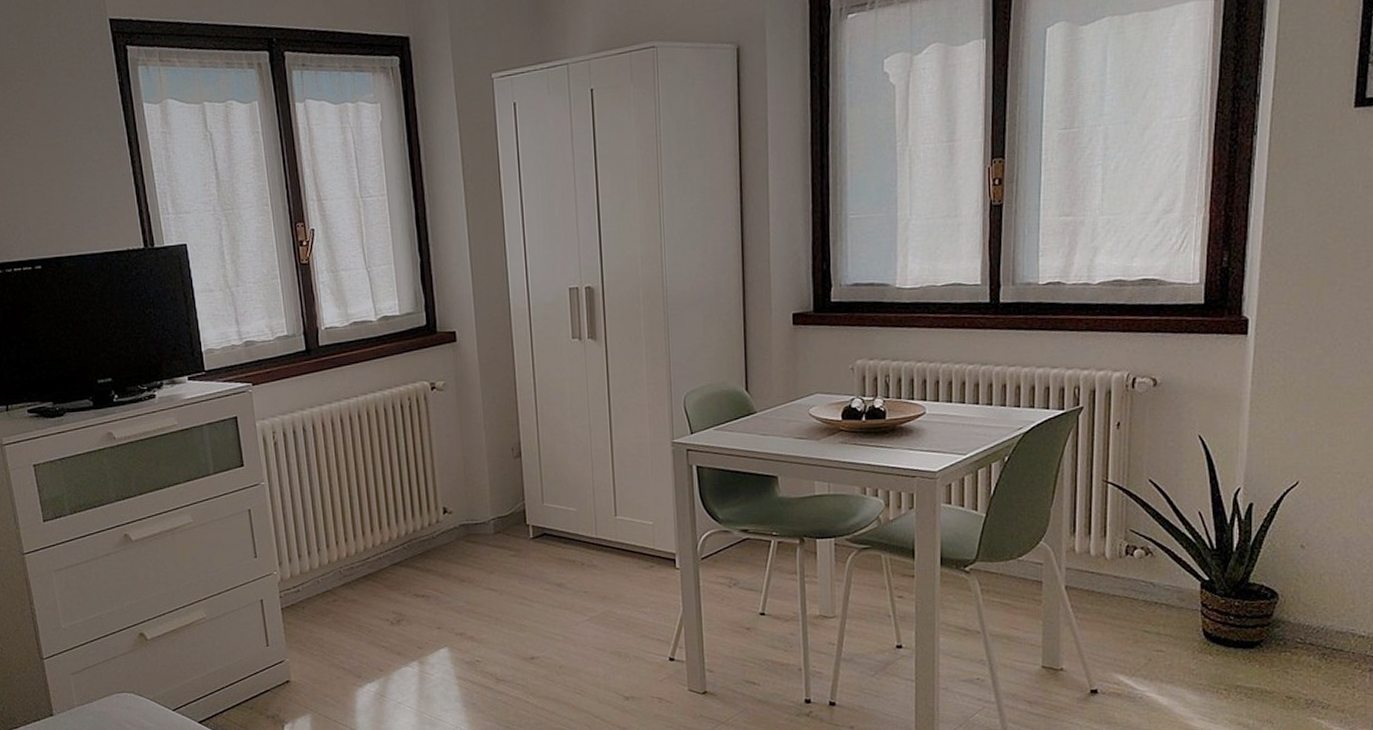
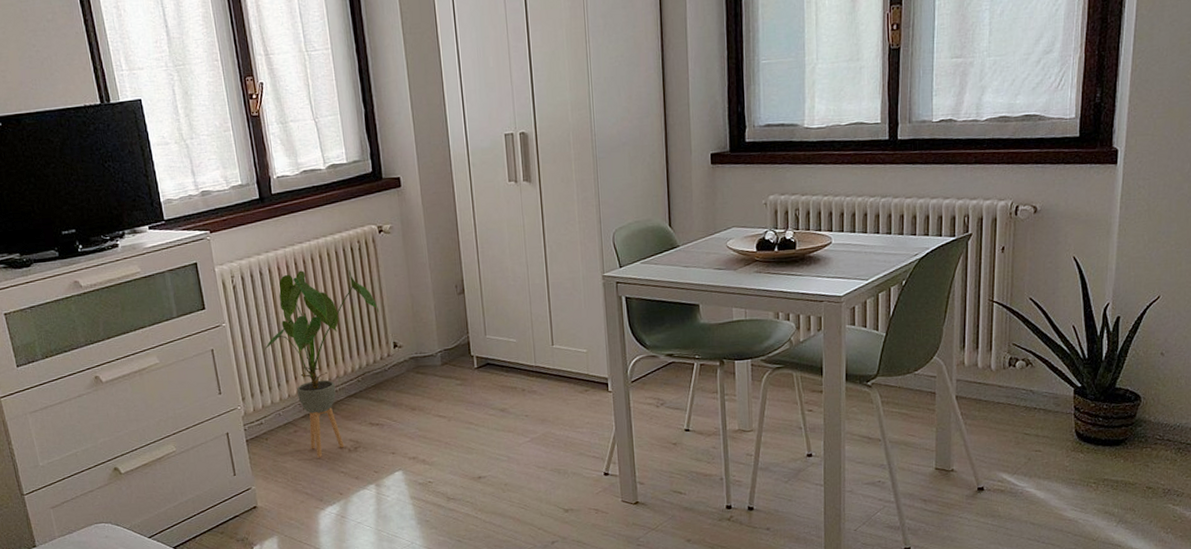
house plant: none [303,428,430,630] -> present [263,270,380,458]

